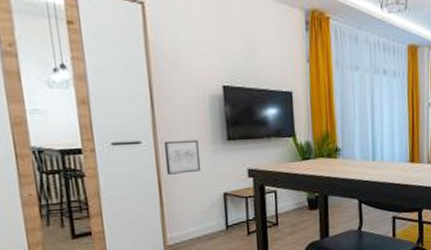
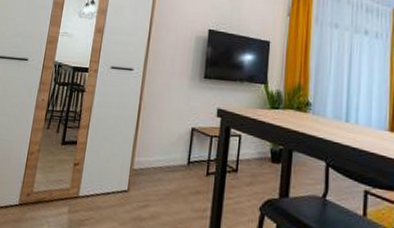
wall art: present [163,139,200,175] -> none [147,71,180,104]

